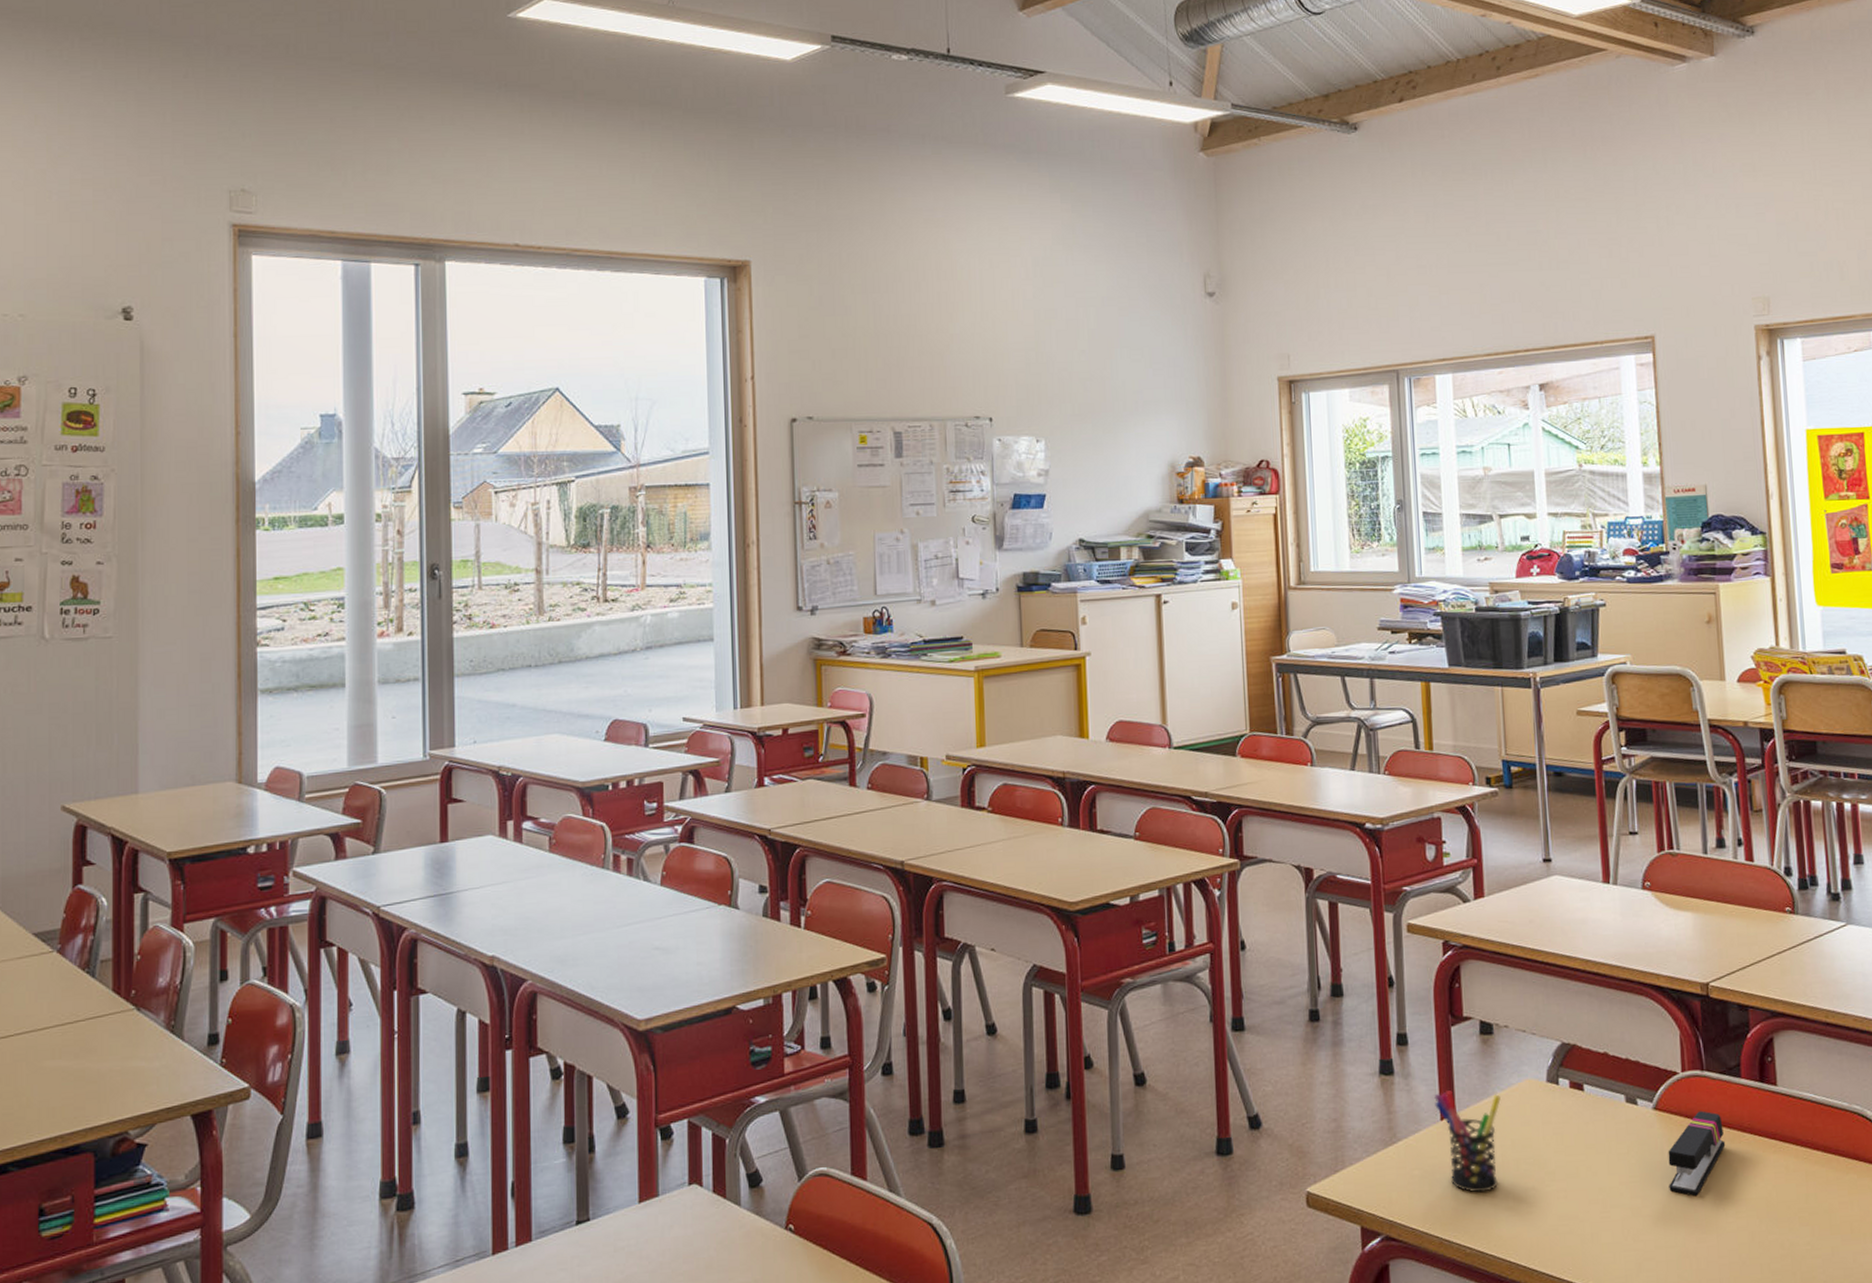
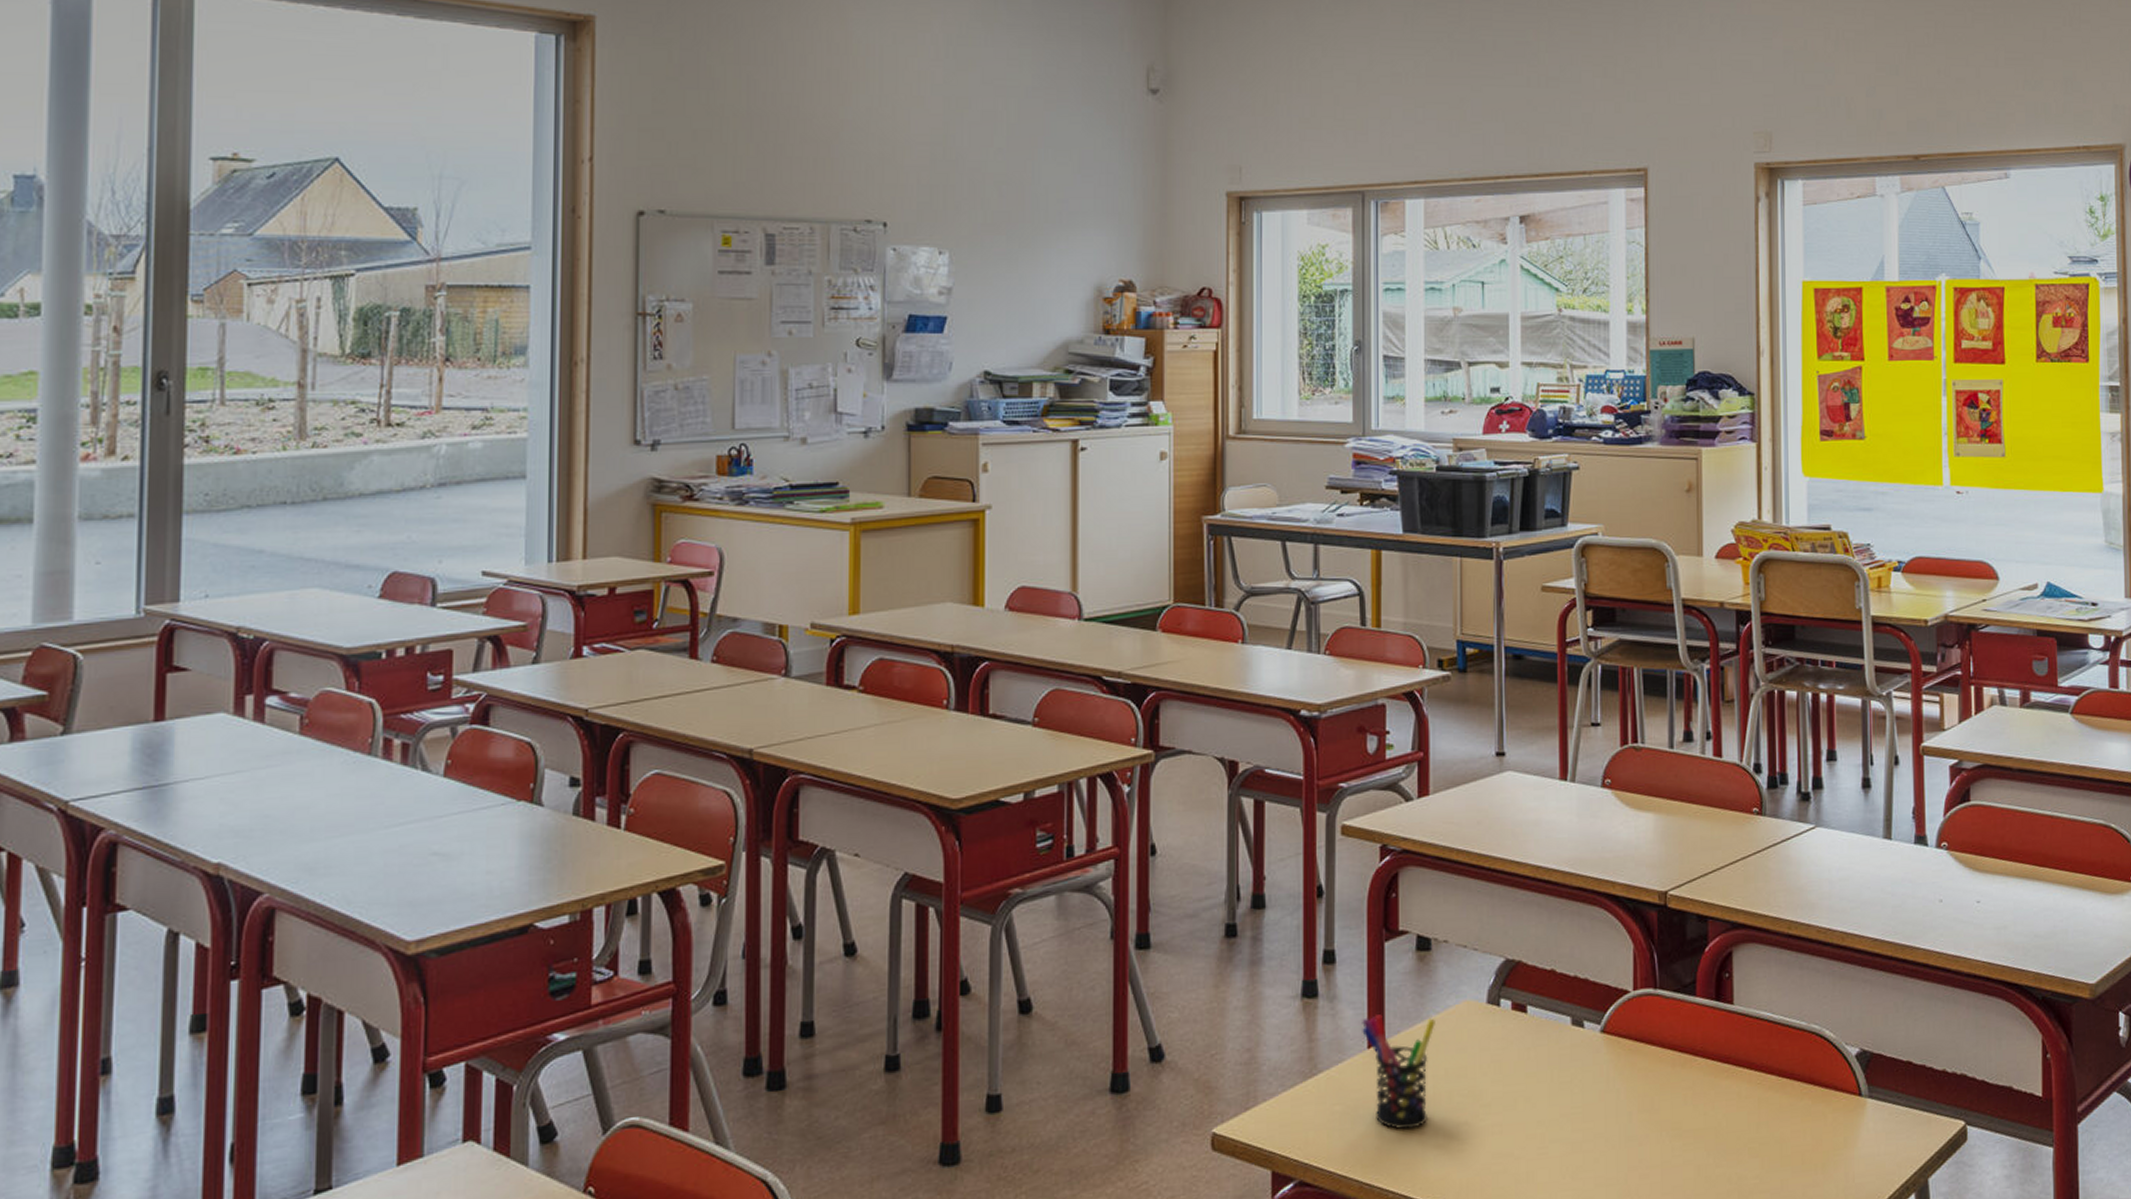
stapler: present [1668,1110,1726,1197] -> none [1613,1033,1676,1128]

